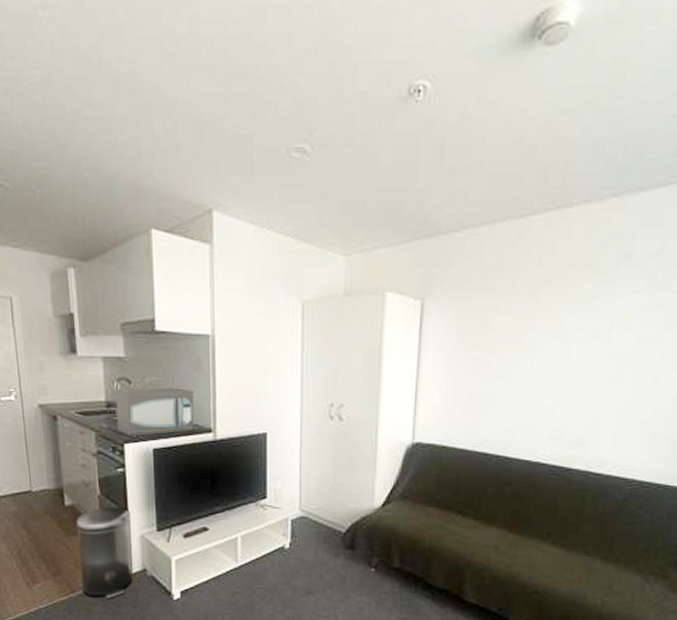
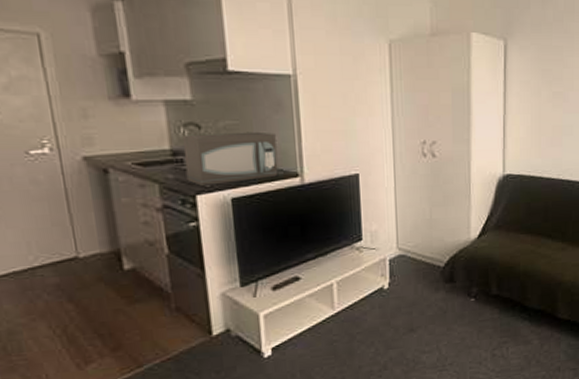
pedal bin: present [76,506,132,598] -> none [140,265,213,370]

